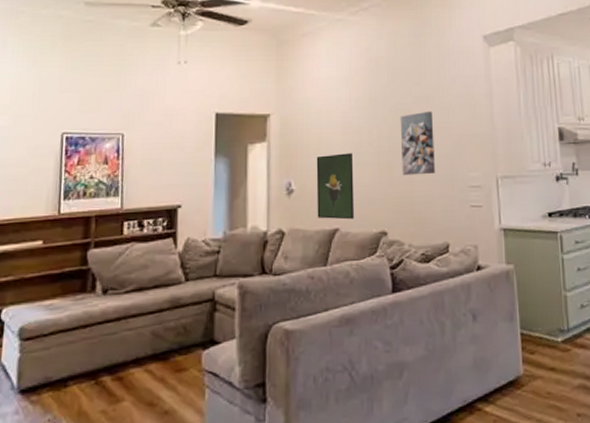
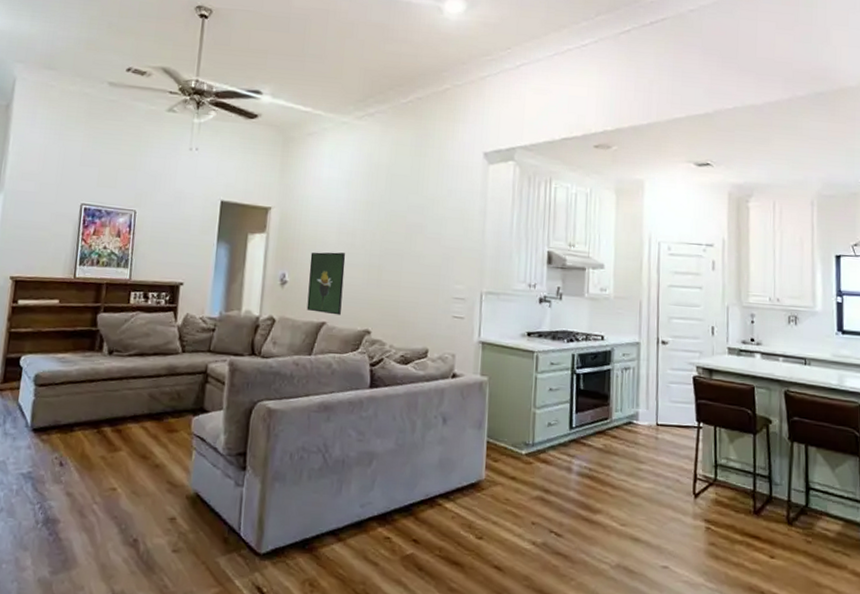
wall art: present [400,111,435,176] -> none [390,220,426,282]

